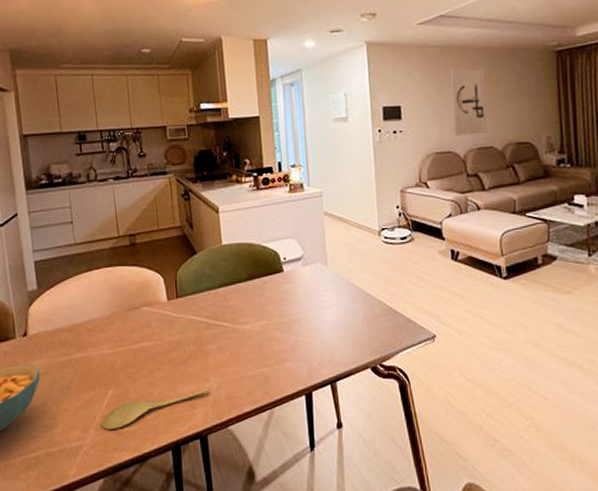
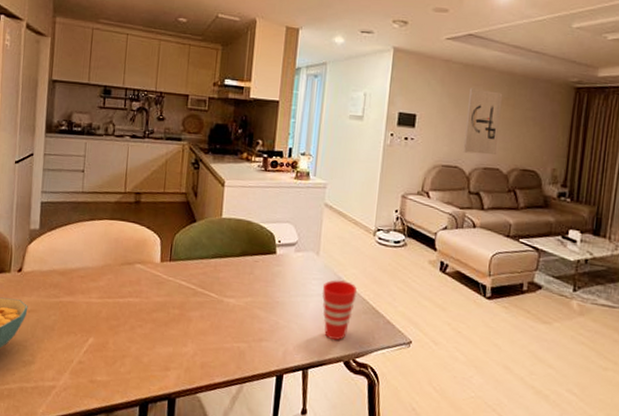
spoon: present [101,388,210,430] -> none [76,351,186,377]
cup: none [336,285,372,348] -> present [321,279,357,340]

